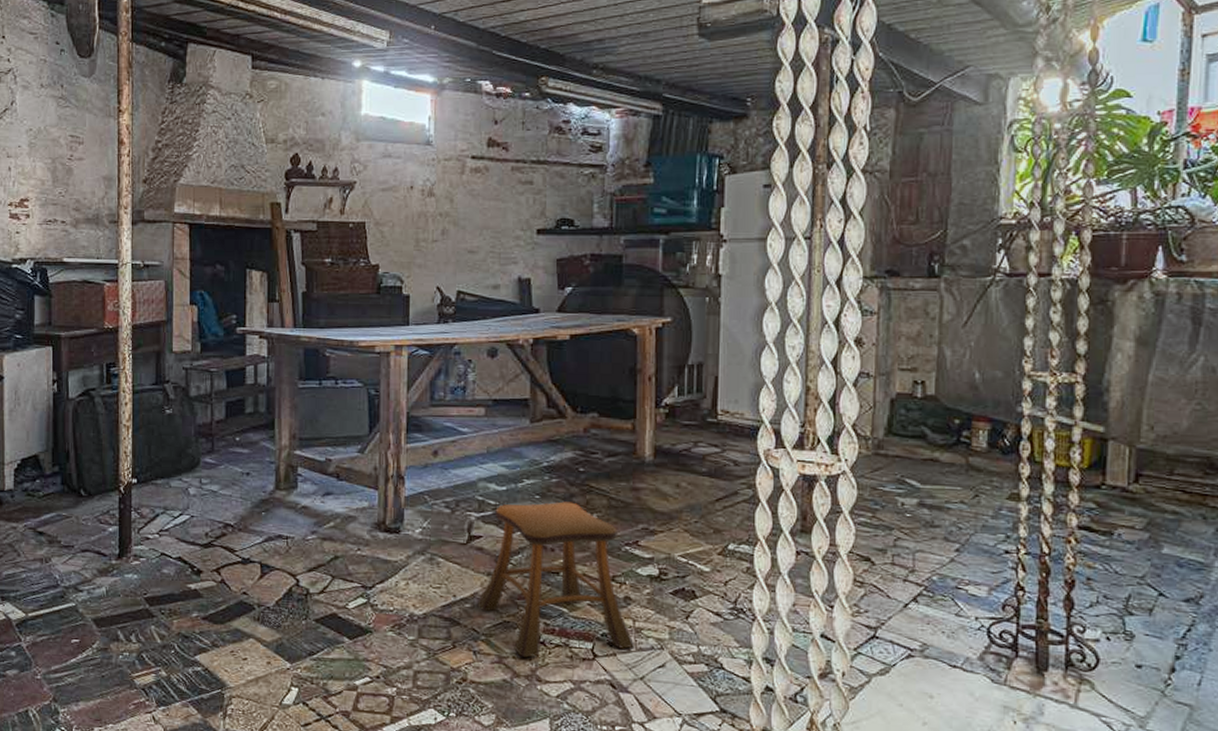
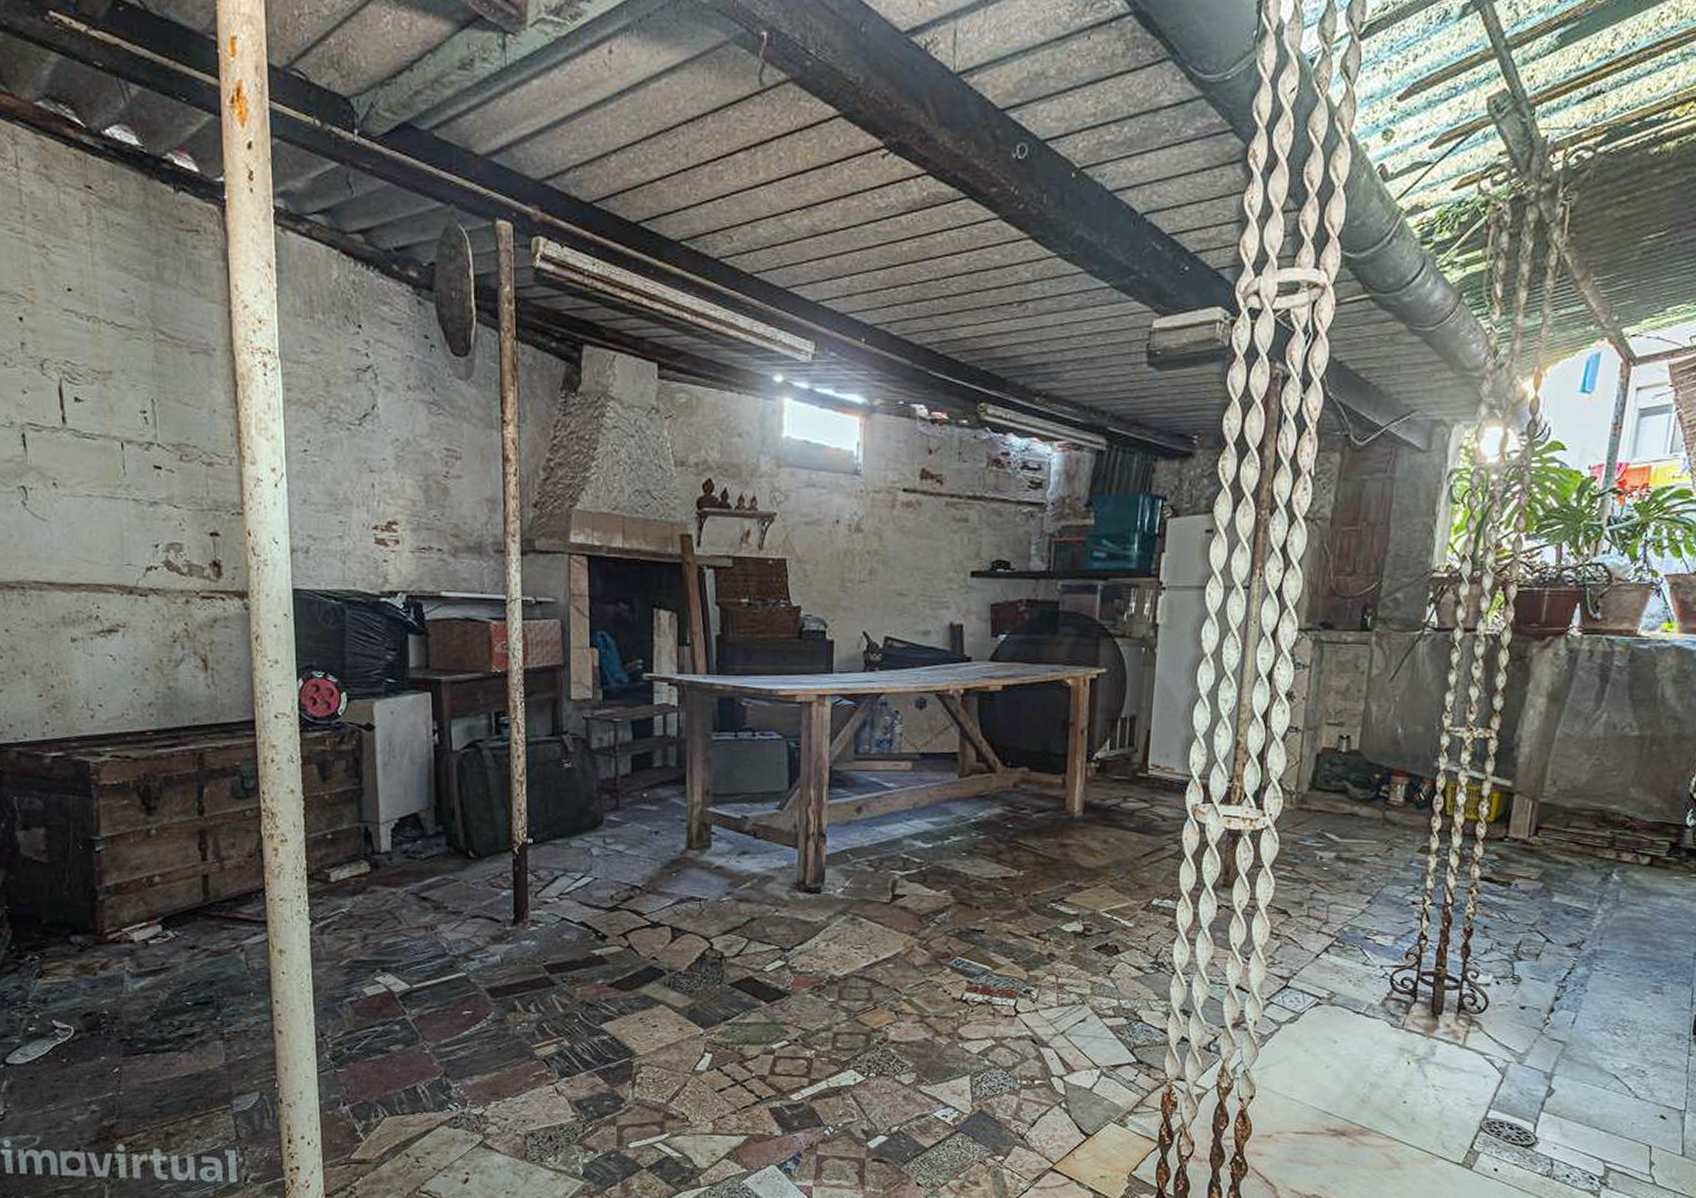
stool: present [477,501,635,658] -> none [900,858,1057,1016]

